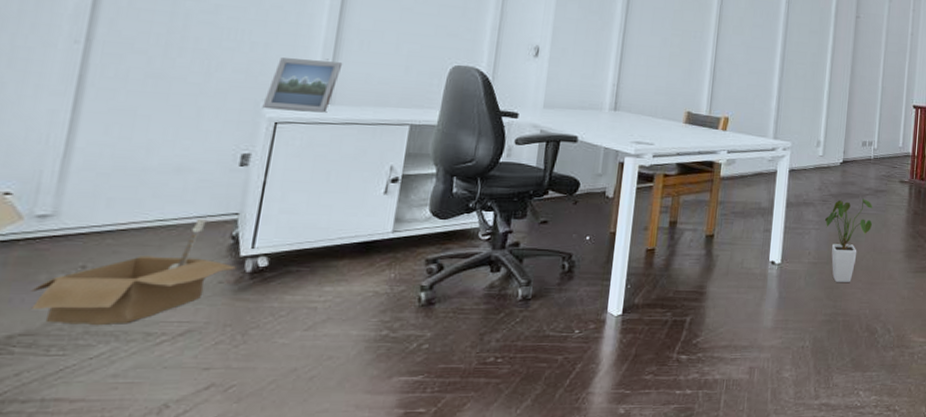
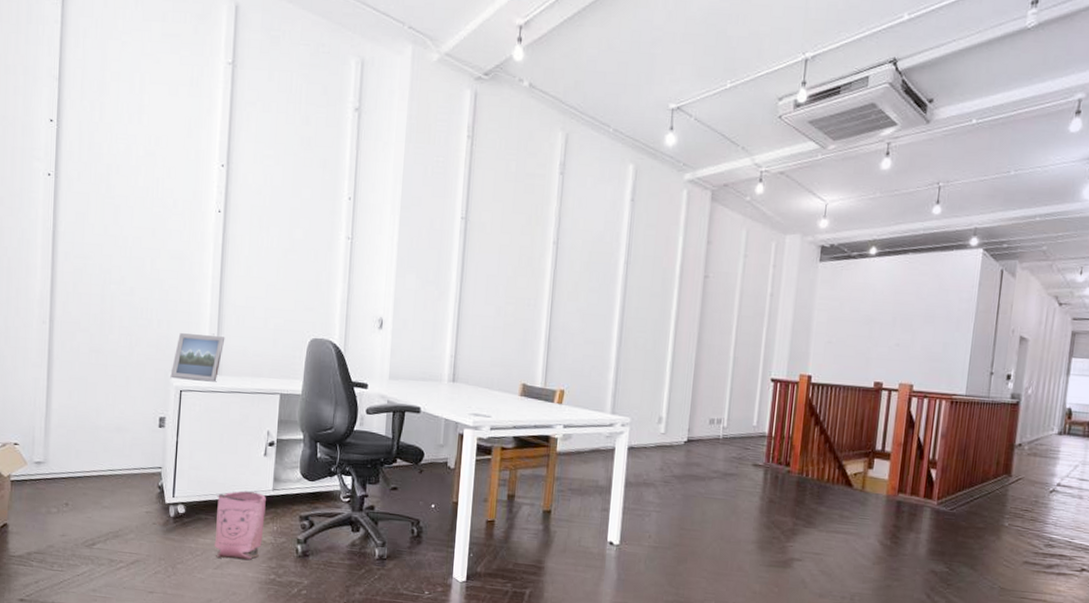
cardboard box: present [30,218,236,326] -> none [37,470,163,552]
bag: none [306,235,383,317] -> present [214,491,266,561]
house plant: present [824,198,873,282] -> none [666,481,721,570]

